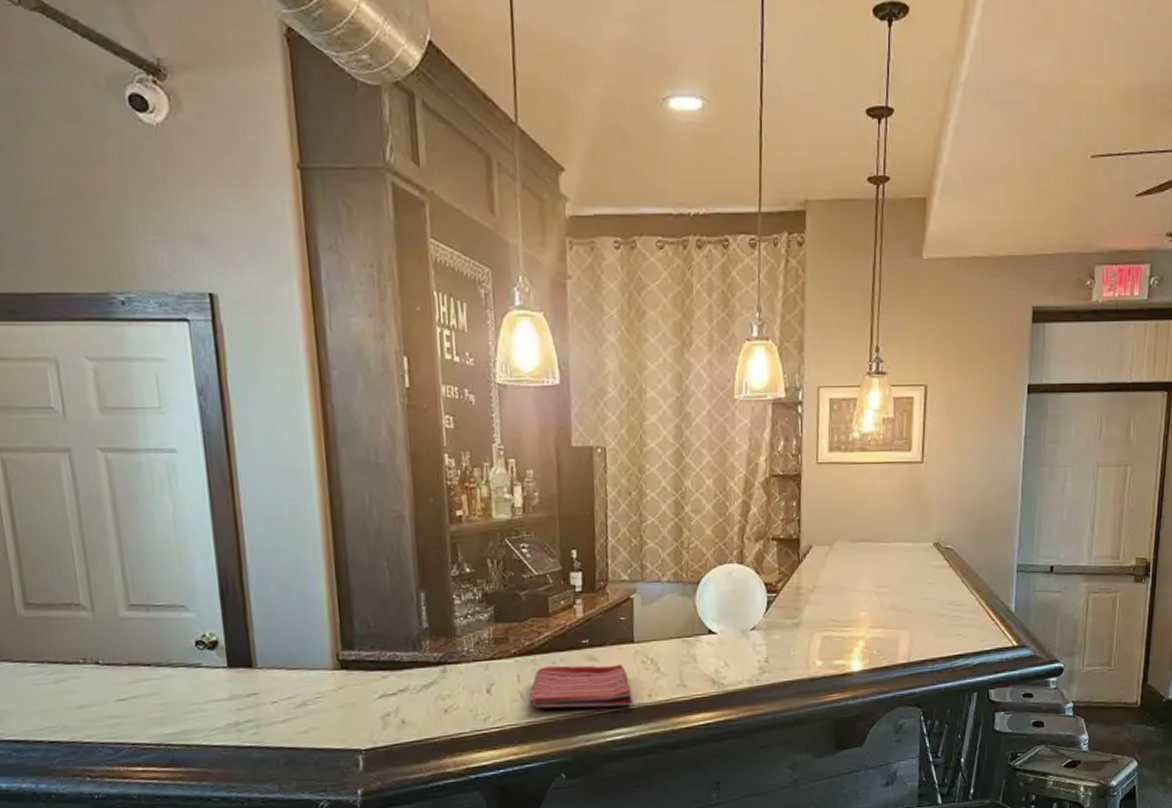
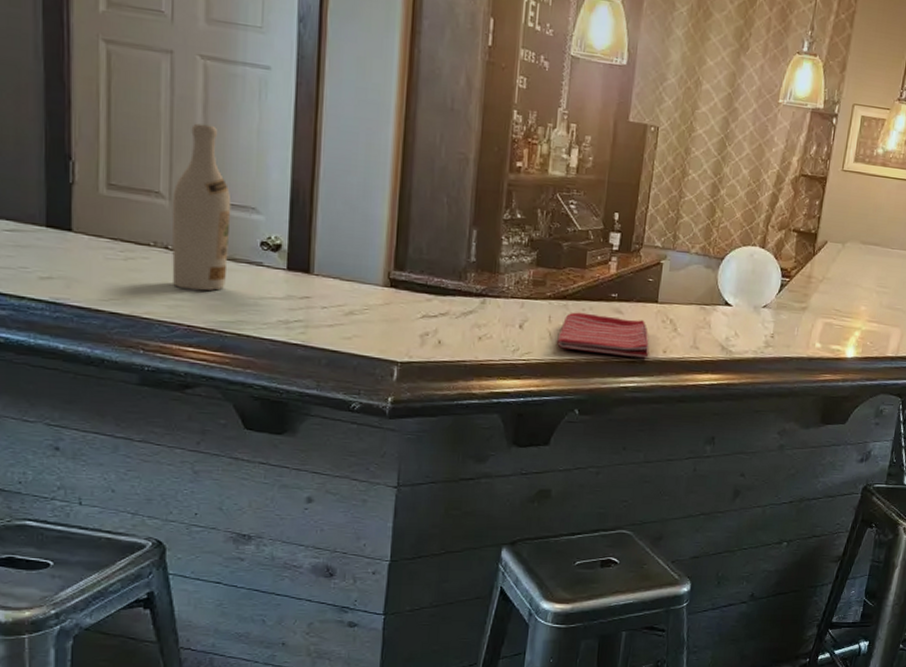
wine bottle: none [94,522,165,706] -> present [171,123,232,291]

